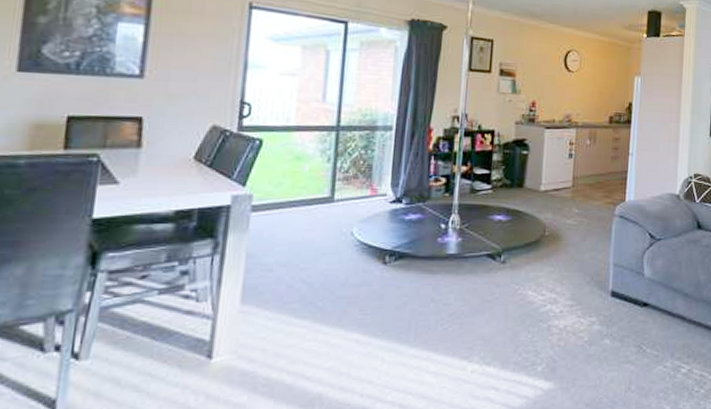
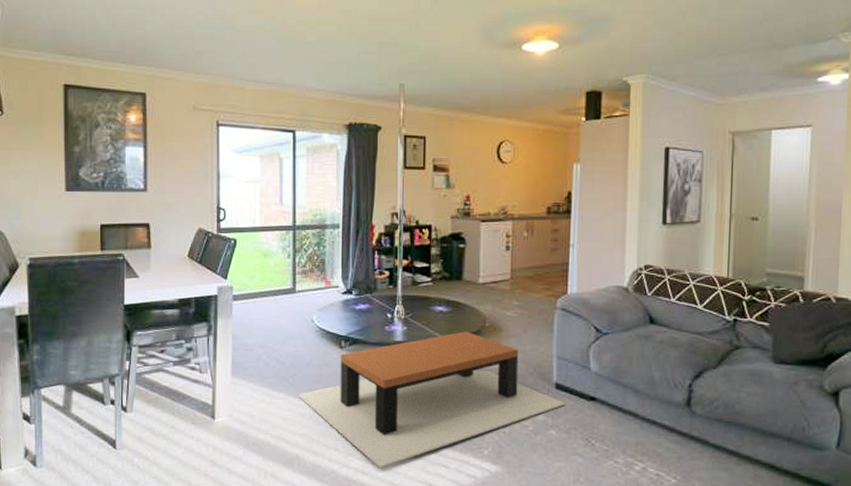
coffee table: none [326,241,620,399] -> present [297,331,565,469]

